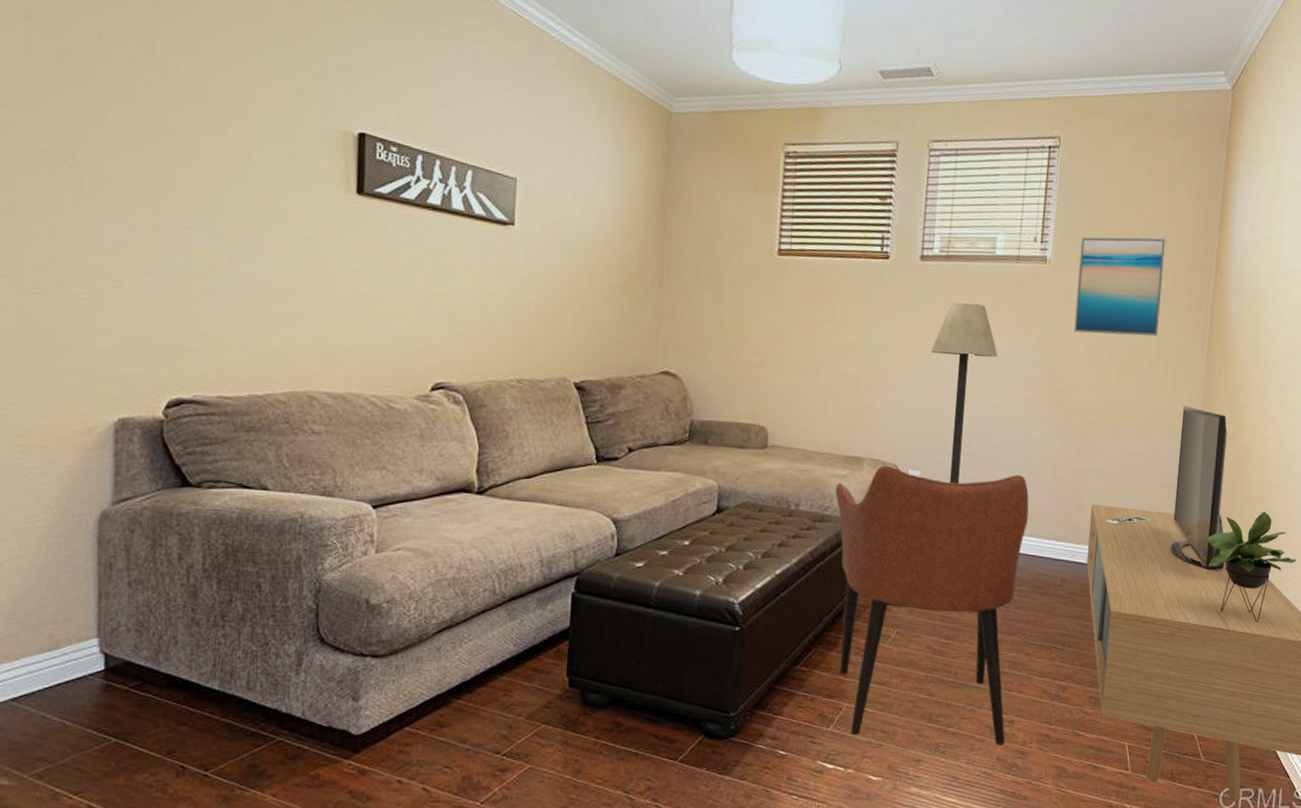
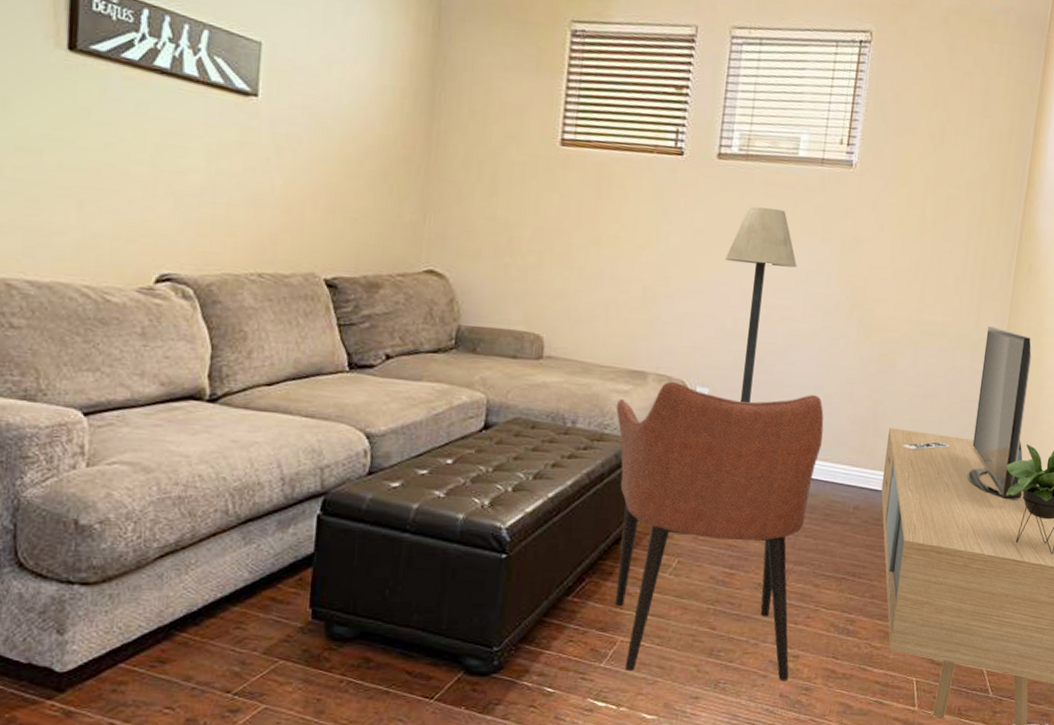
wall art: present [1074,237,1166,336] -> none [878,141,978,251]

